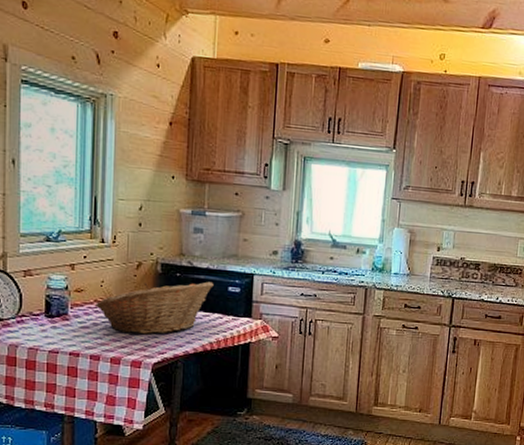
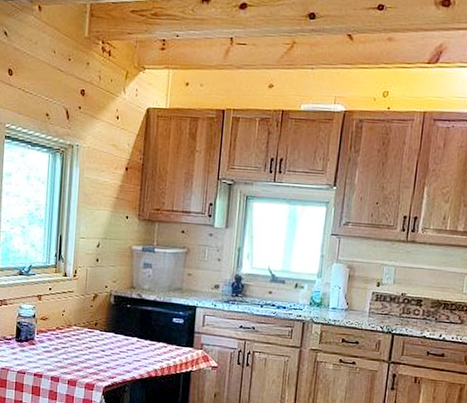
fruit basket: present [96,281,214,334] -> none [57,312,160,360]

